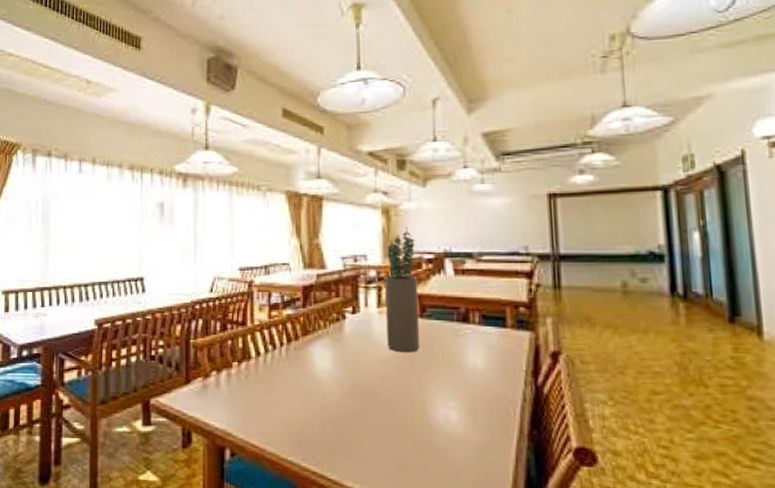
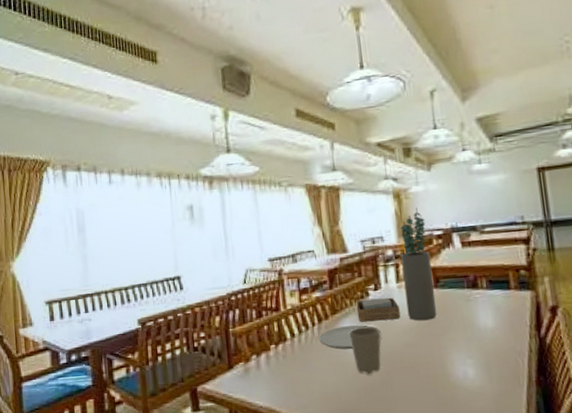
plate: none [286,350,356,377] -> present [318,325,382,350]
cup: none [320,352,355,407] -> present [349,325,382,375]
napkin holder: none [330,322,379,348] -> present [356,297,400,322]

